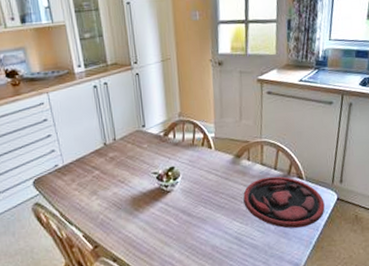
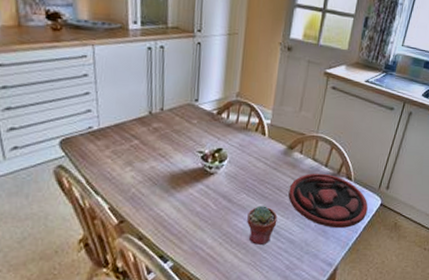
potted succulent: none [208,215,238,254] -> present [247,206,278,245]

